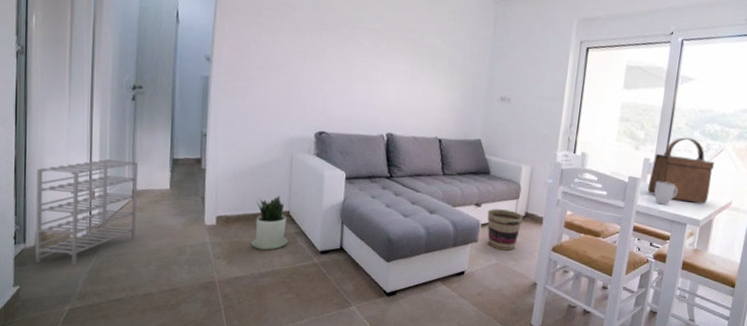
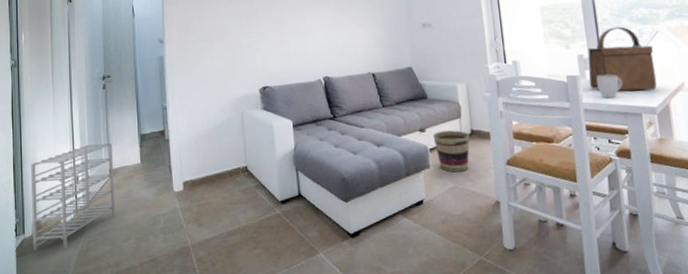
planter: present [251,195,289,250] -> none [216,152,250,208]

